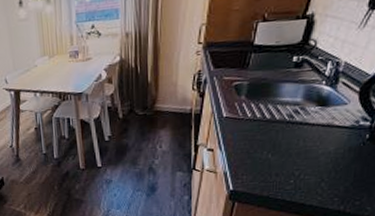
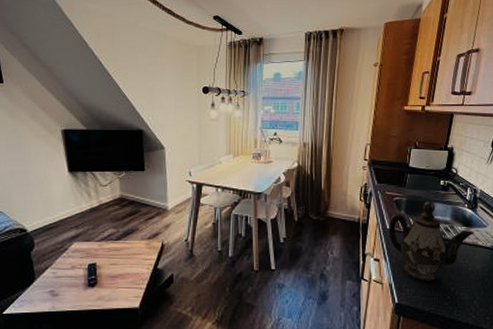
teapot: none [225,82,331,167] -> present [388,202,474,281]

